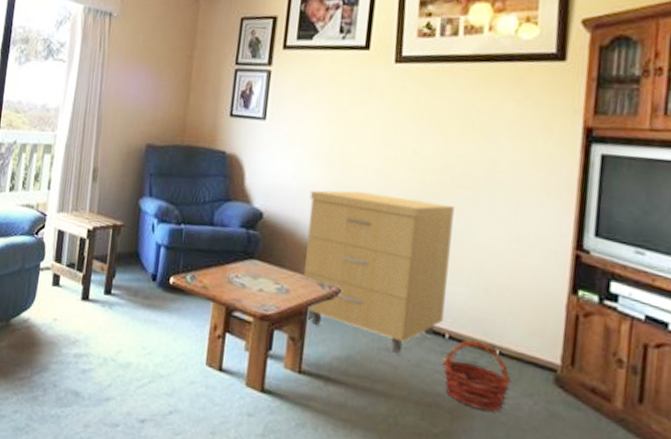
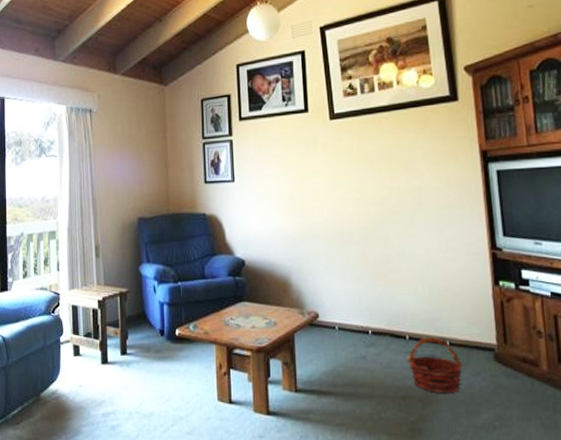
storage cabinet: present [304,190,454,353] -> none [280,228,403,359]

